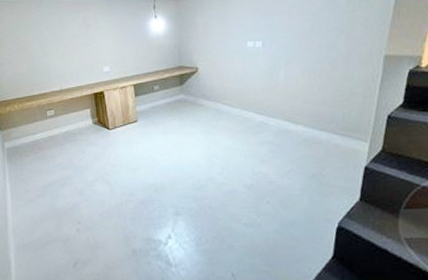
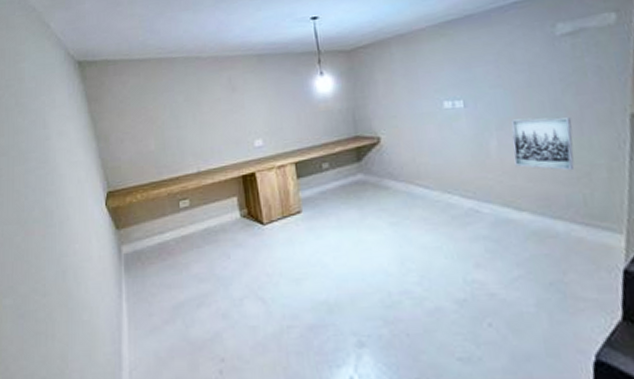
wall art: none [295,56,341,97] -> present [511,116,575,171]

